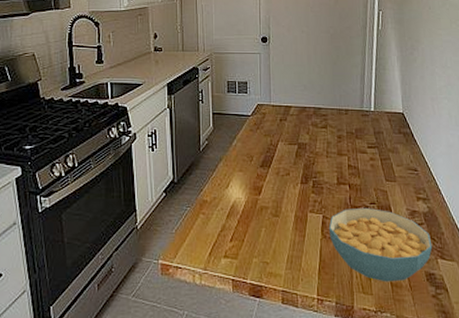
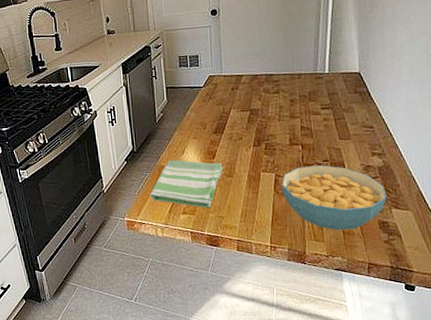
dish towel: none [188,194,269,252] -> present [149,160,223,208]

